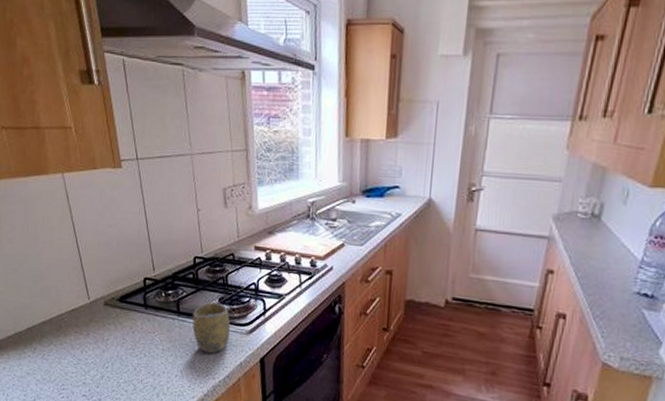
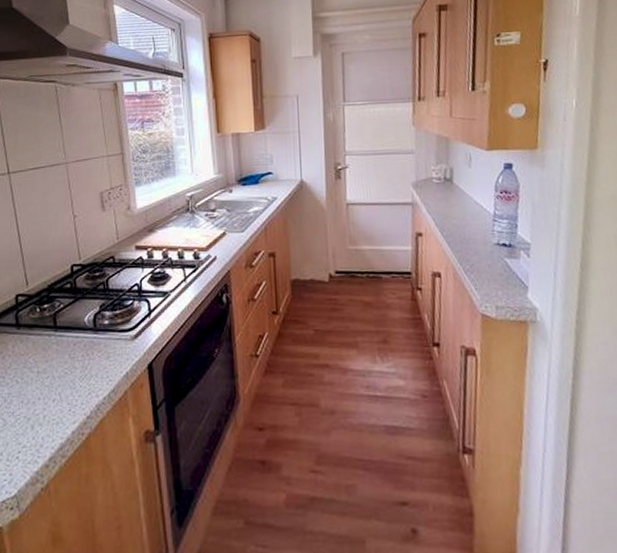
cup: present [192,302,231,354] -> none [71,310,114,369]

